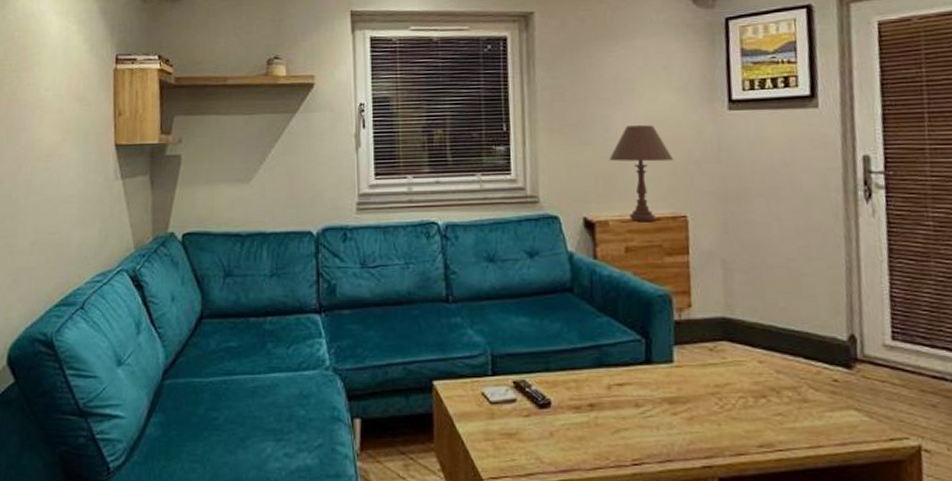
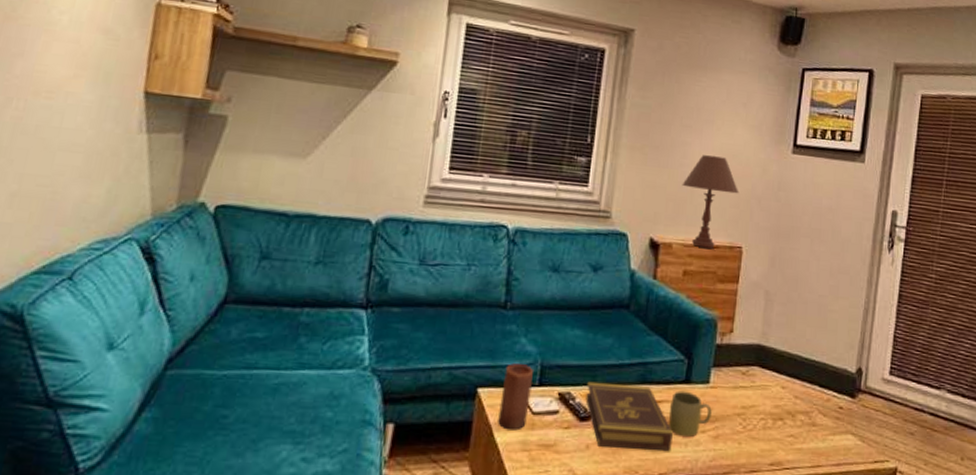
candle: none [456,355,486,421] -> present [498,363,533,431]
book: none [541,368,642,437] -> present [586,381,673,452]
mug: none [632,372,682,421] -> present [668,390,712,438]

